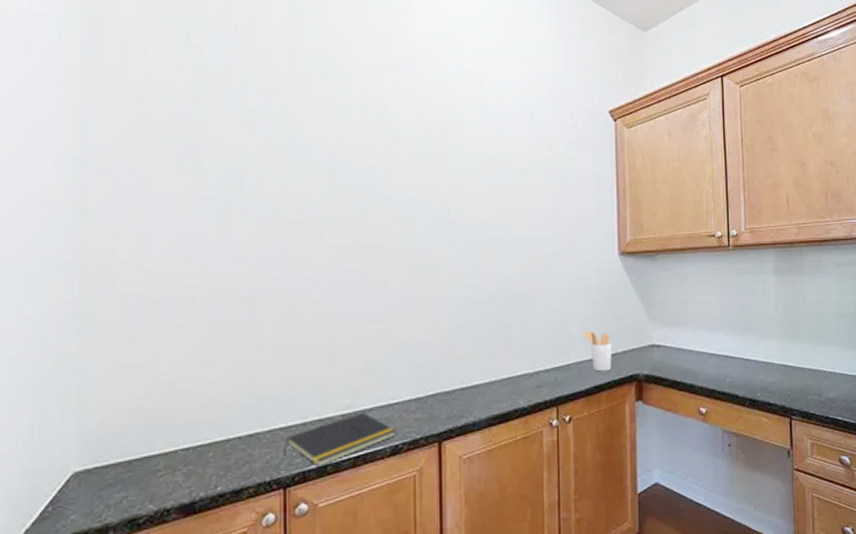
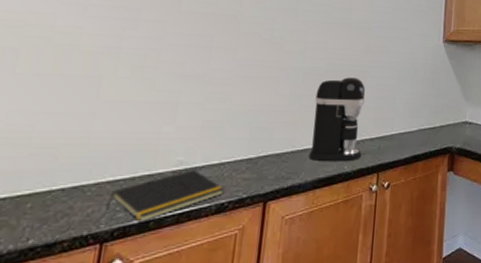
coffee maker: none [479,304,537,397] -> present [308,77,366,162]
utensil holder: present [582,330,612,372] -> none [406,105,431,143]

